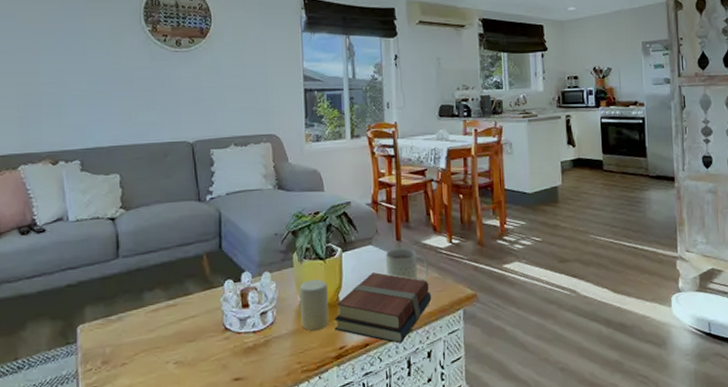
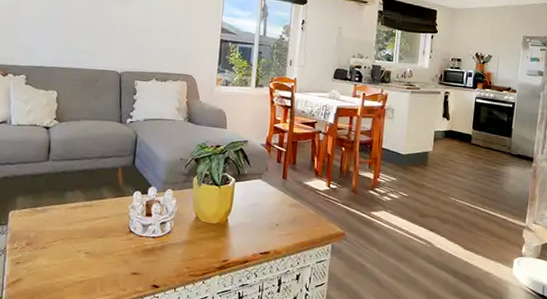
candle: present [300,279,329,332] -> none [194,201,219,244]
books: present [334,272,432,344] -> none [221,203,306,265]
mug: present [385,248,428,281] -> none [270,185,307,216]

